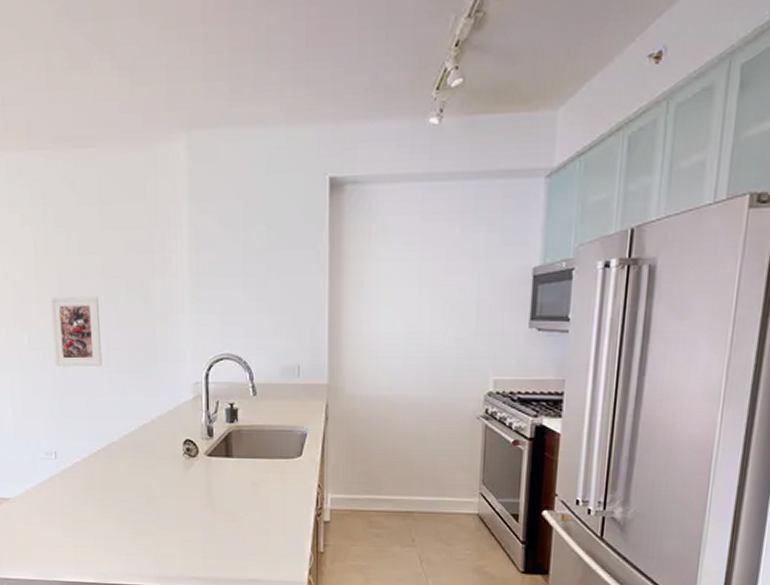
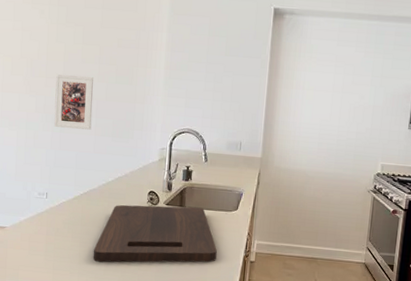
cutting board: none [121,456,279,535] -> present [93,204,217,263]

